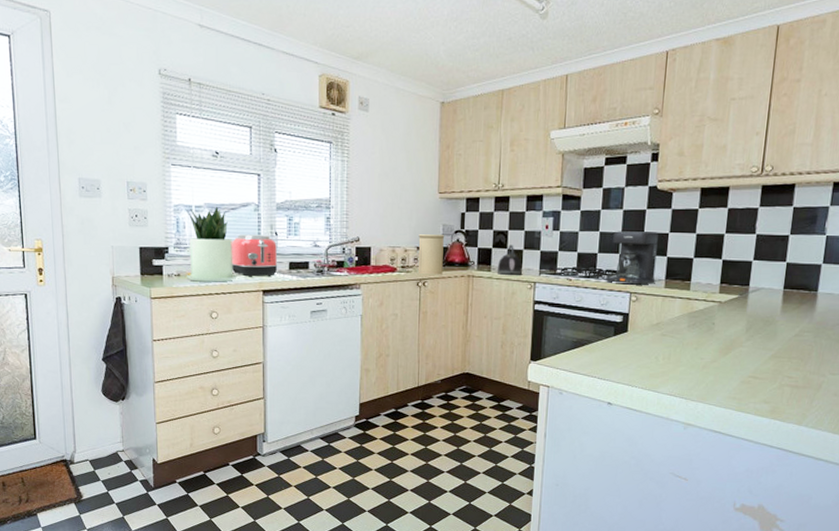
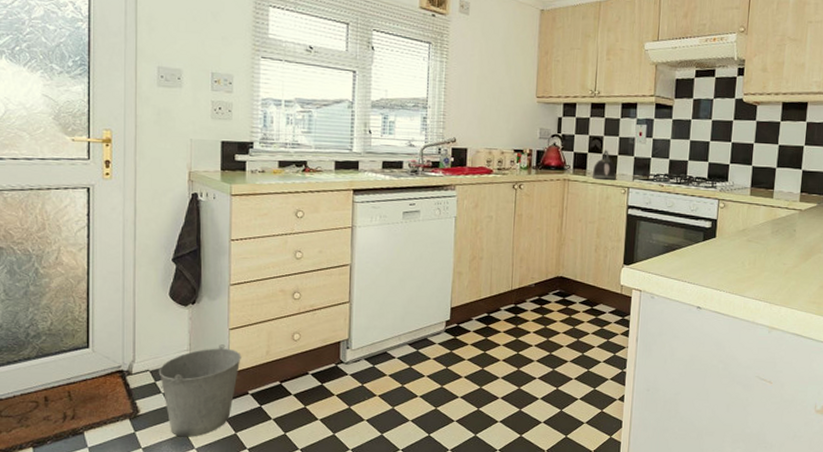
bucket: none [96,437,168,520] -> present [158,344,241,437]
planter: present [186,207,239,282] -> none [271,102,328,180]
toaster: present [232,234,278,278] -> none [322,131,371,177]
canister: present [417,234,445,275] -> none [514,137,542,178]
coffee maker: present [606,231,658,285] -> none [696,140,744,192]

